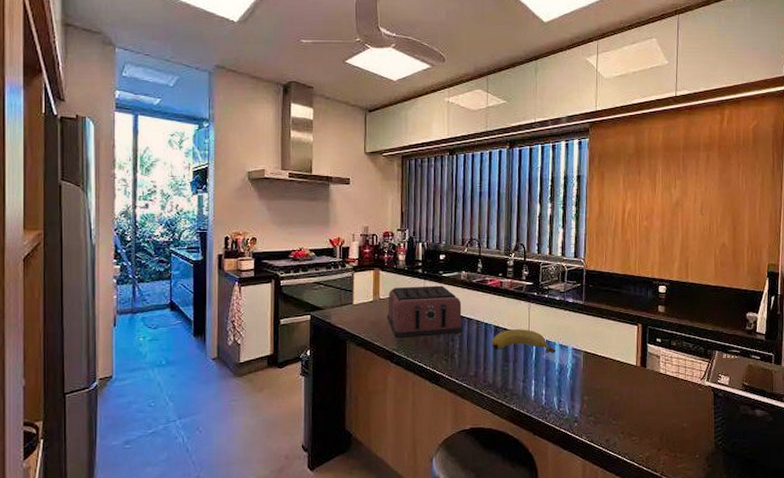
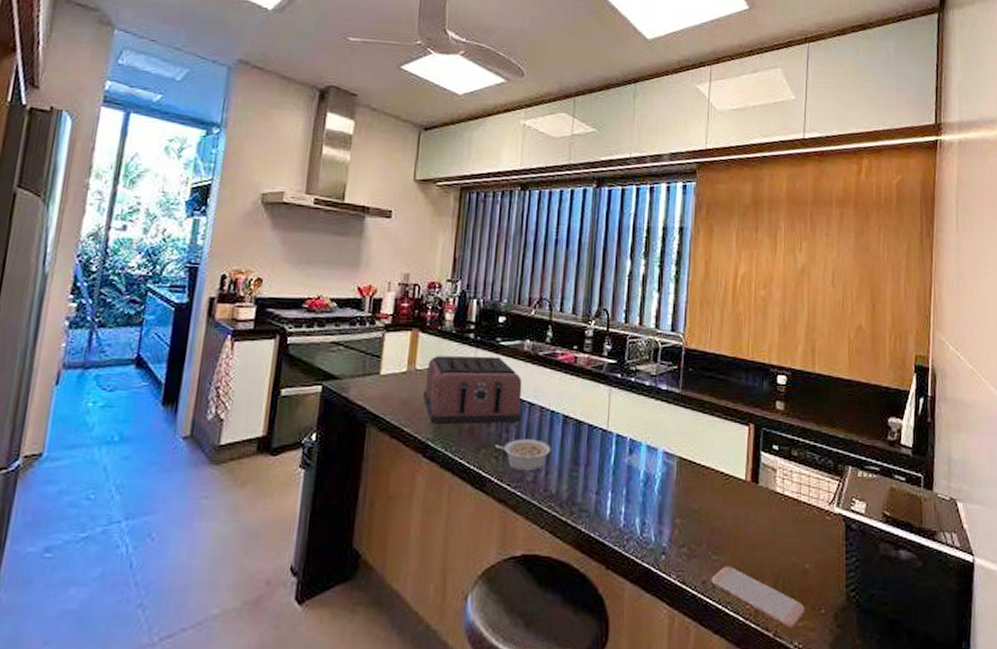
legume: none [445,345,487,370] -> present [495,439,551,473]
banana: present [492,329,557,353] -> none [558,421,643,456]
smartphone: none [613,428,683,469] -> present [711,566,804,628]

